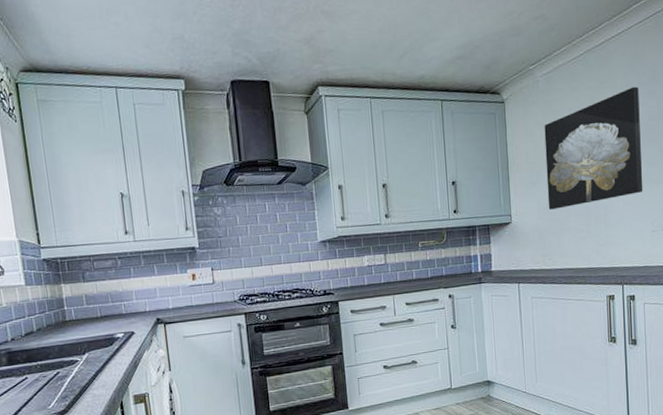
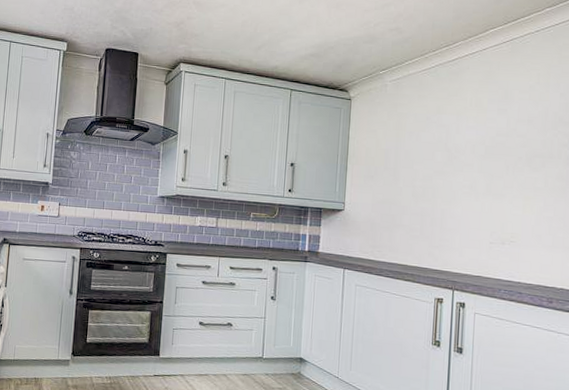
wall art: present [544,86,643,210] -> none [383,103,489,205]

